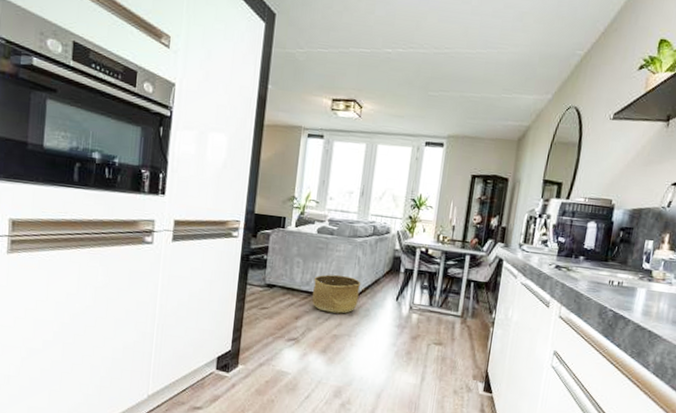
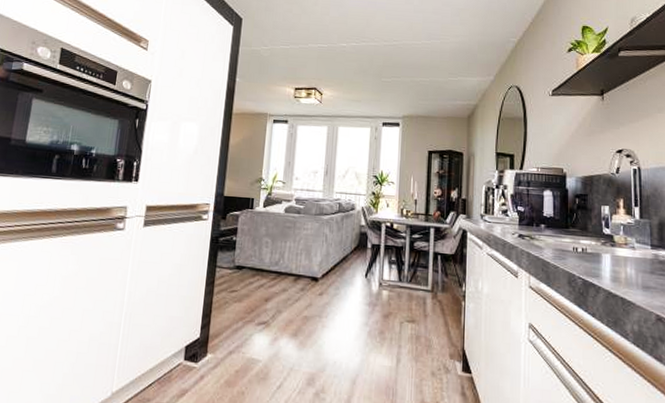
basket: present [312,274,361,314] -> none [281,253,330,294]

